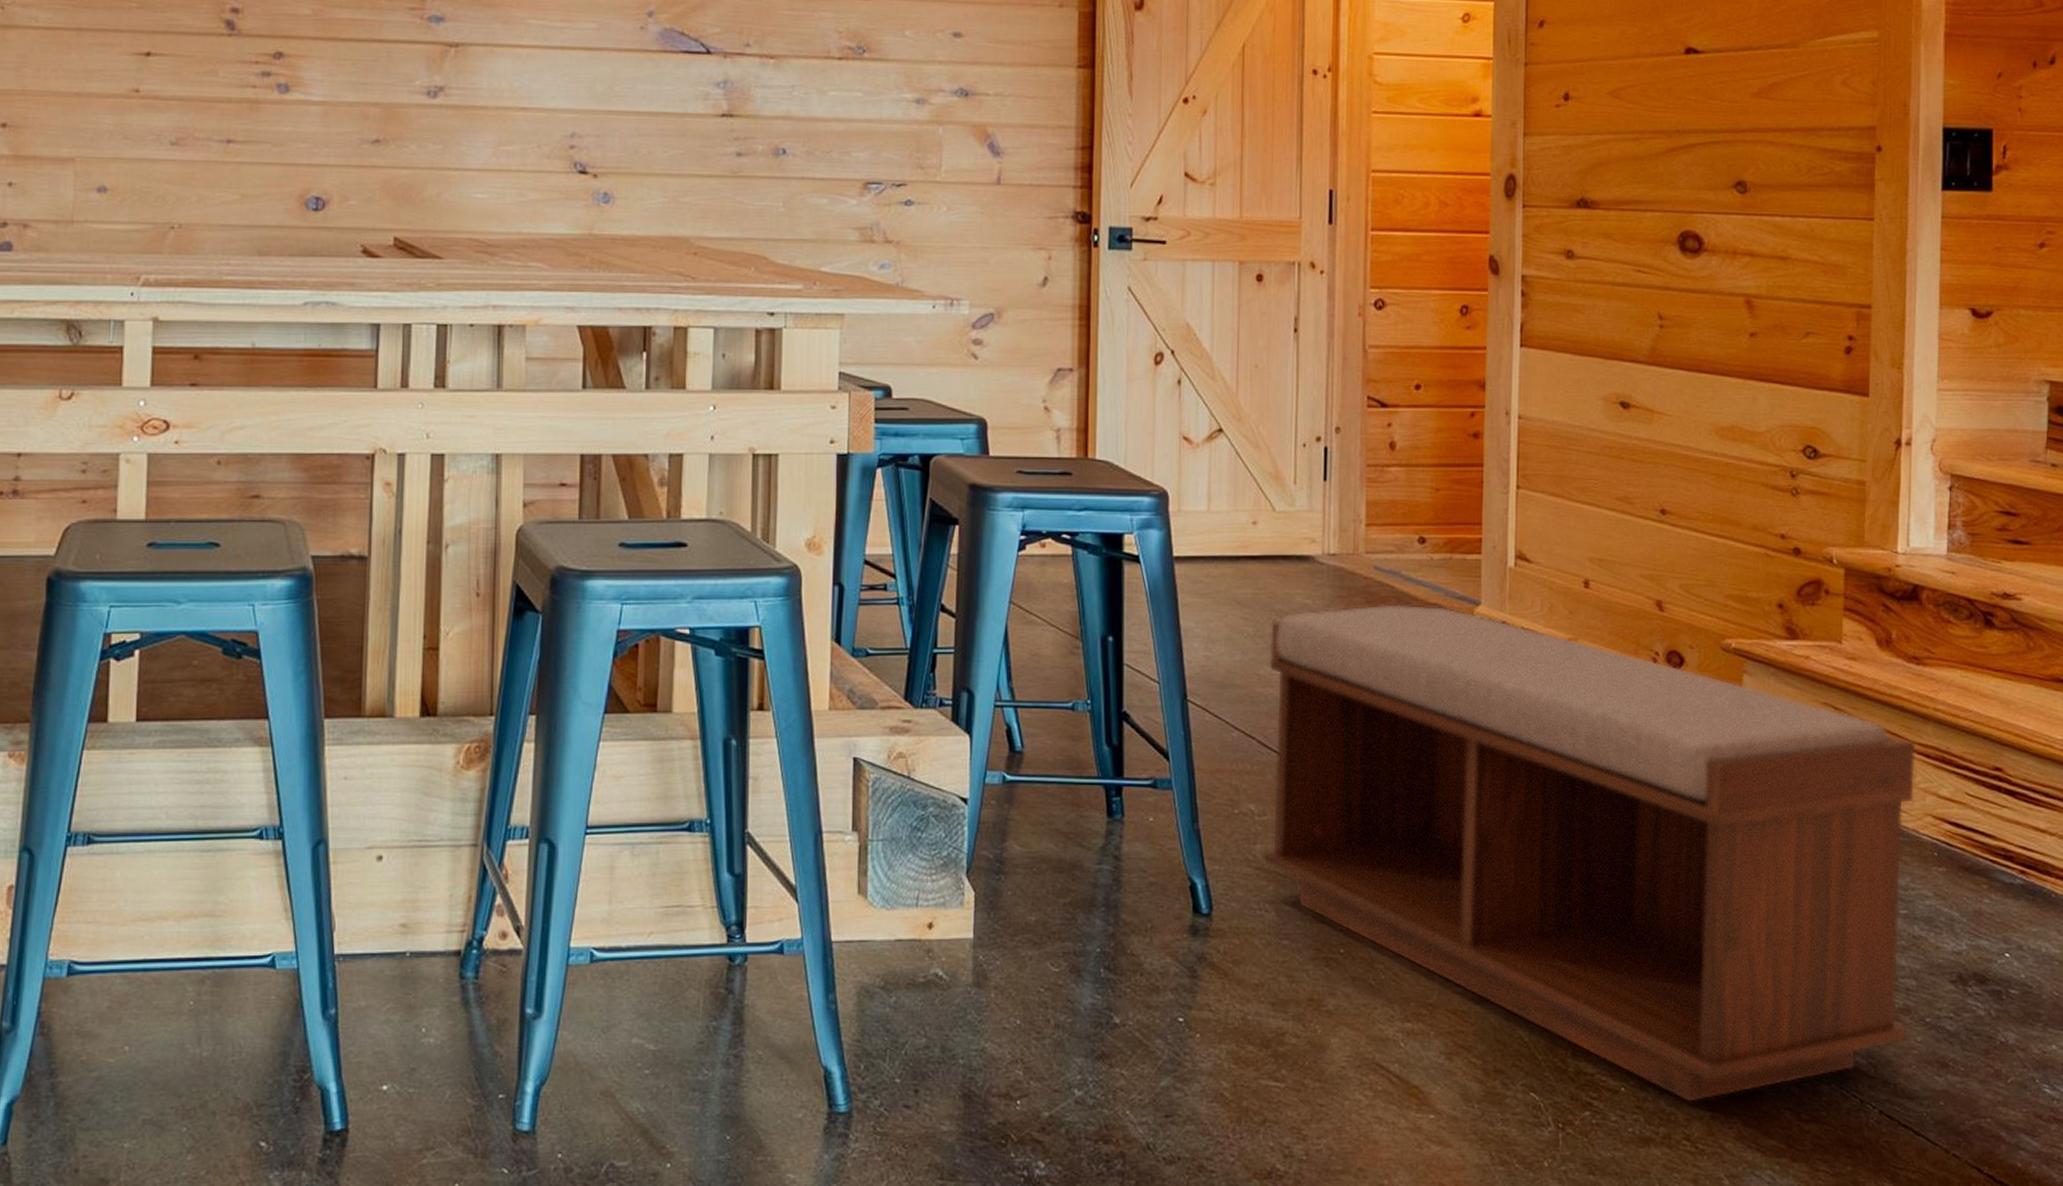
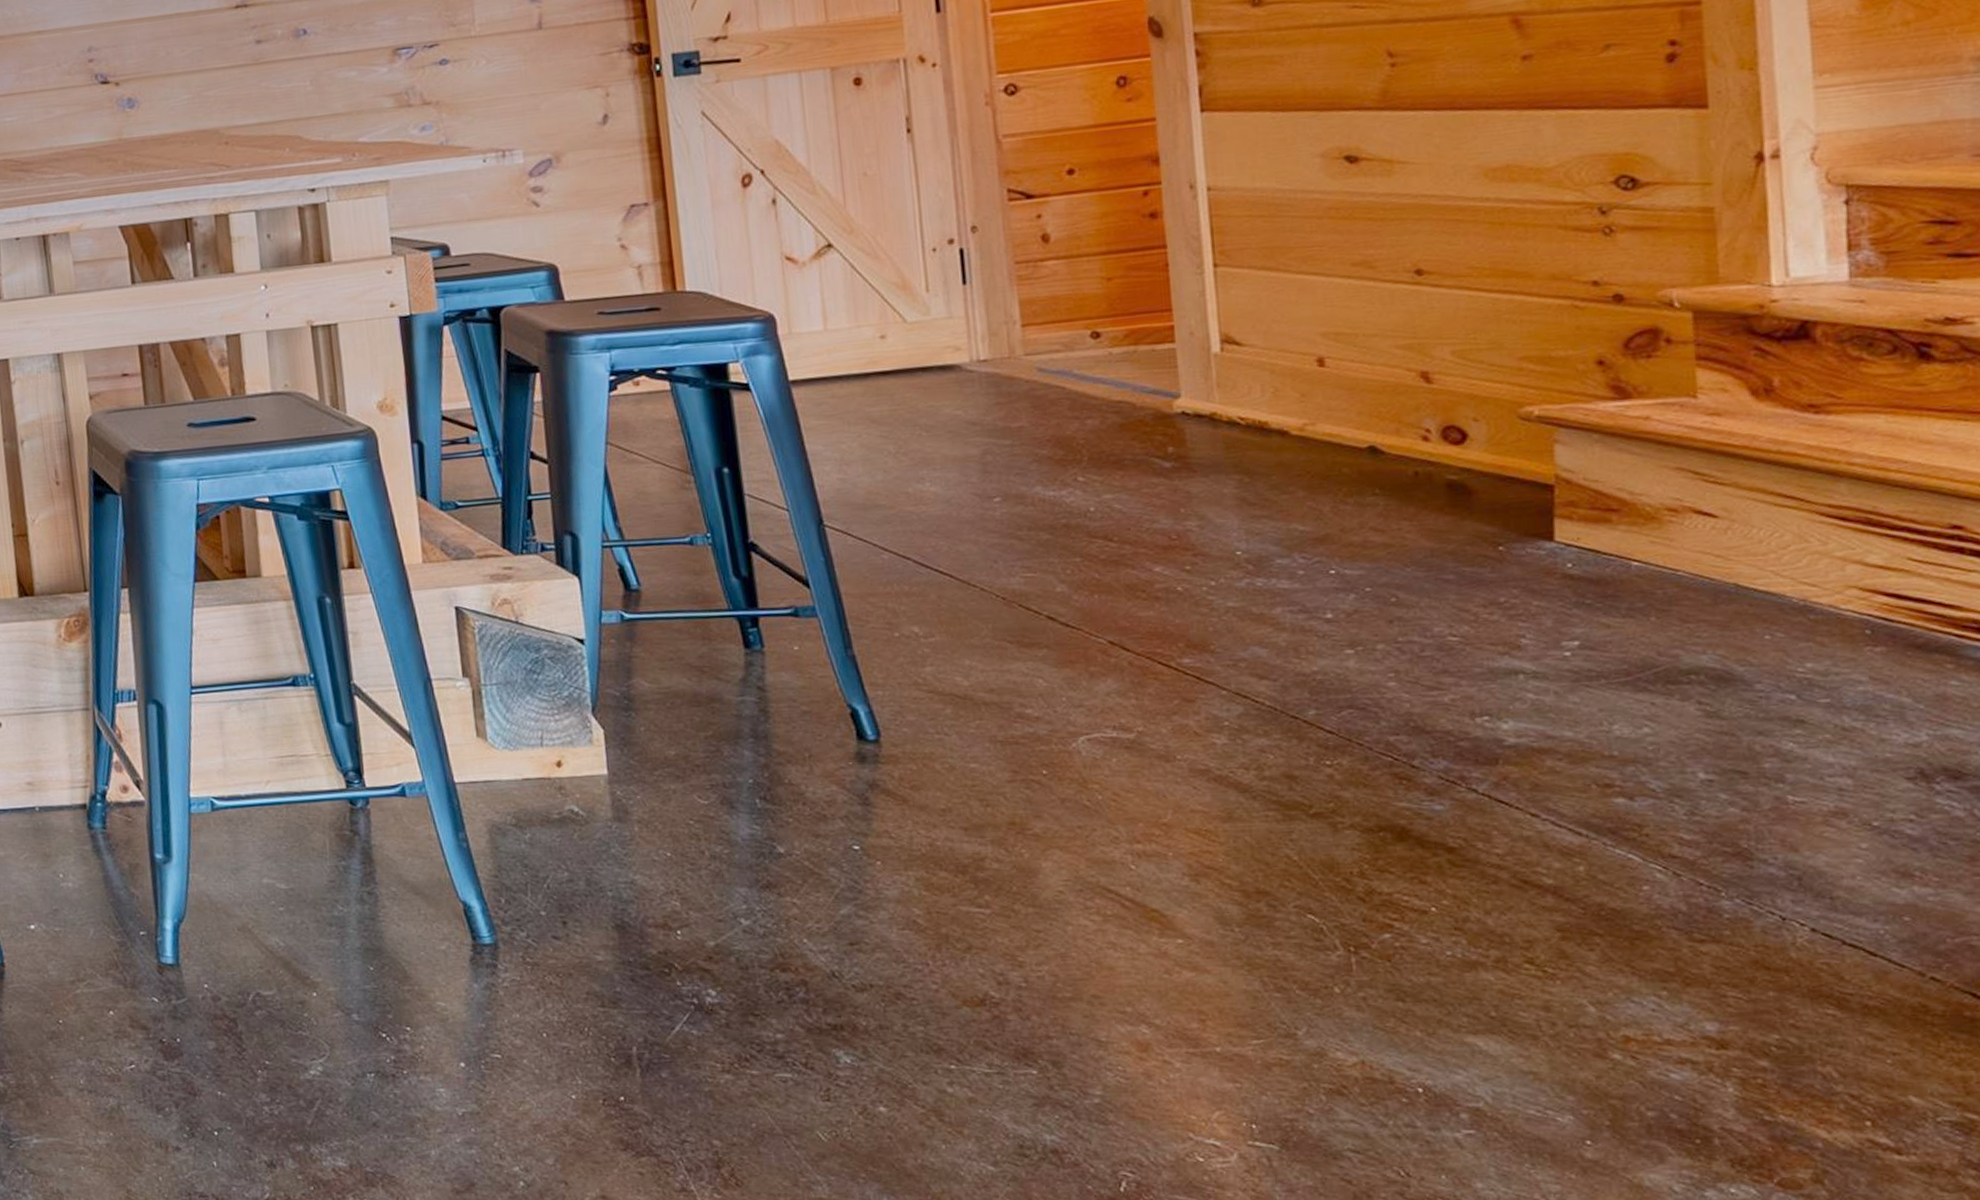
bench: present [1262,604,1916,1104] -> none [915,403,1845,924]

